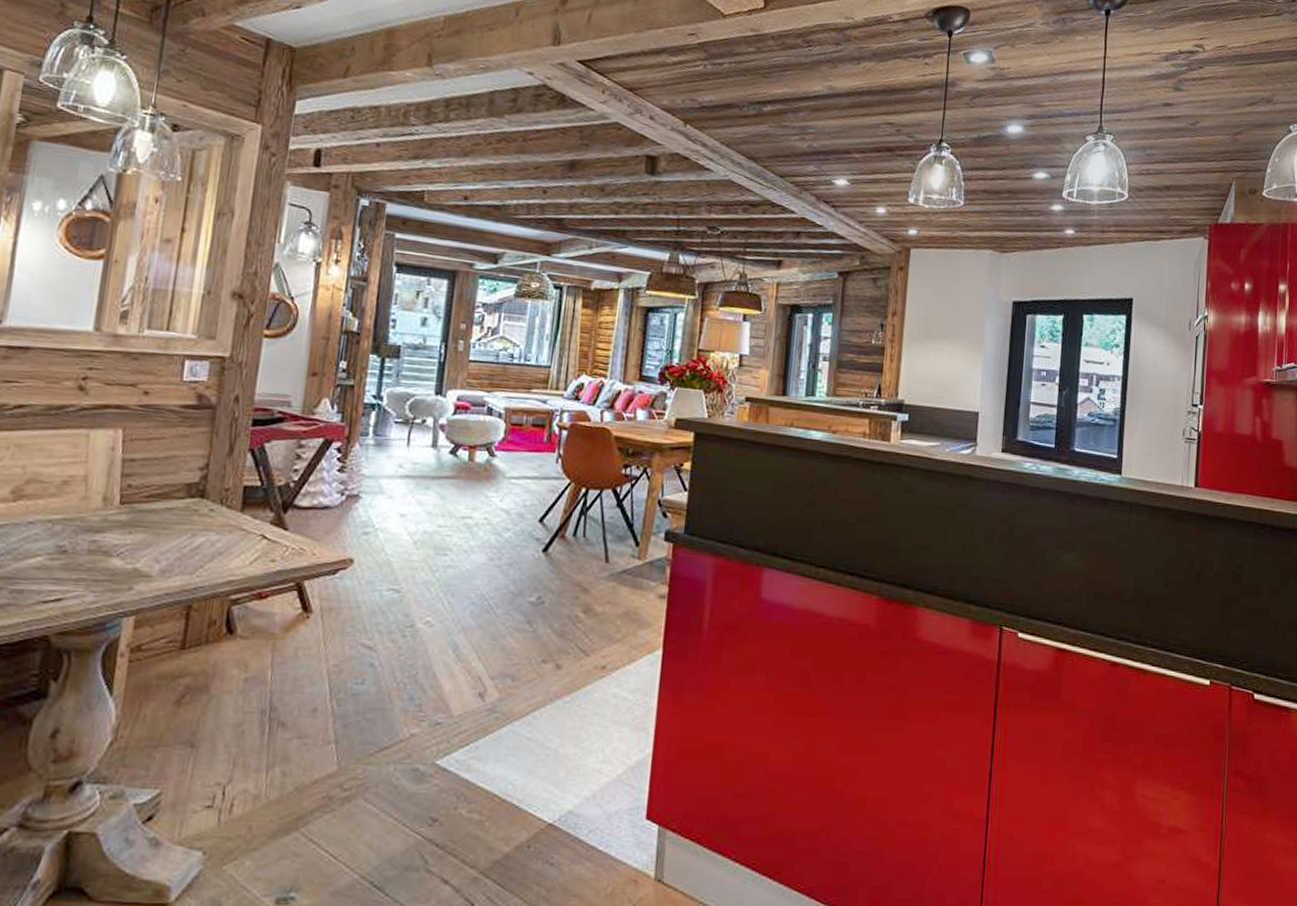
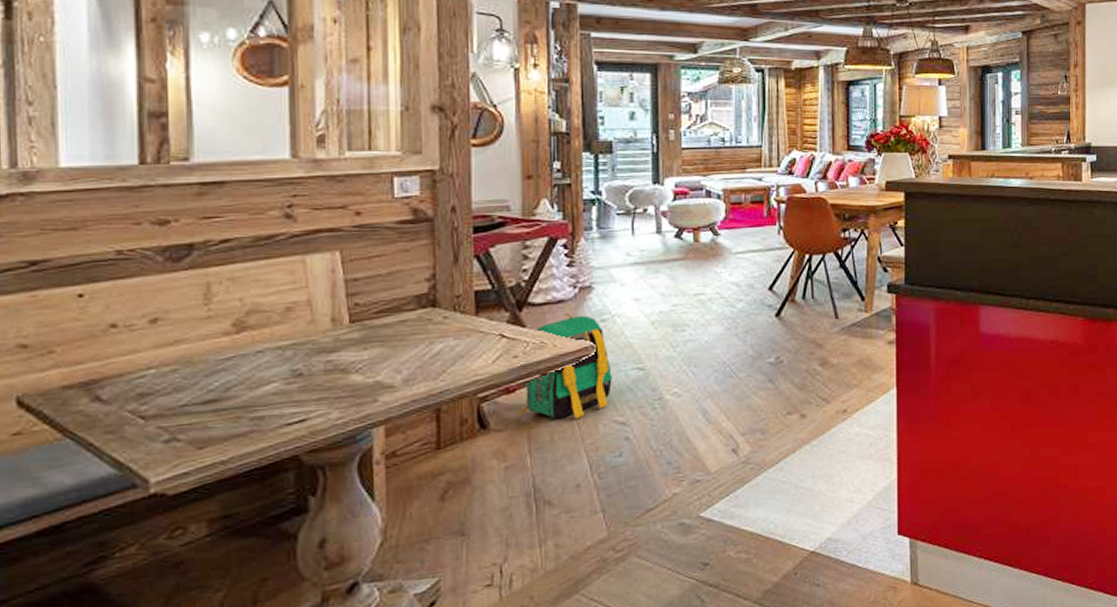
backpack: none [266,520,367,637] -> present [518,313,614,419]

